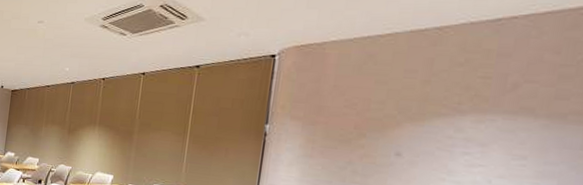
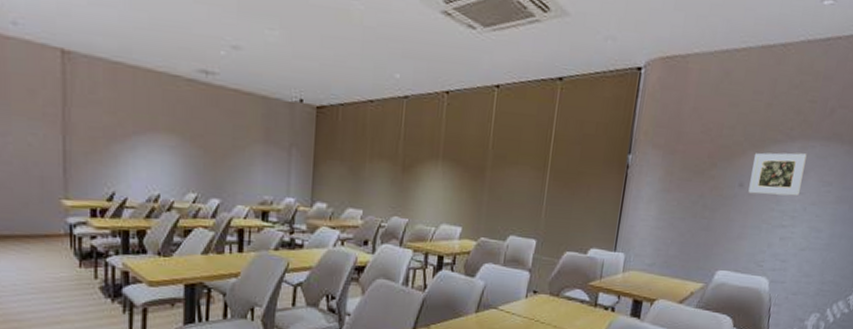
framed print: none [408,125,485,168] -> present [748,152,807,196]

